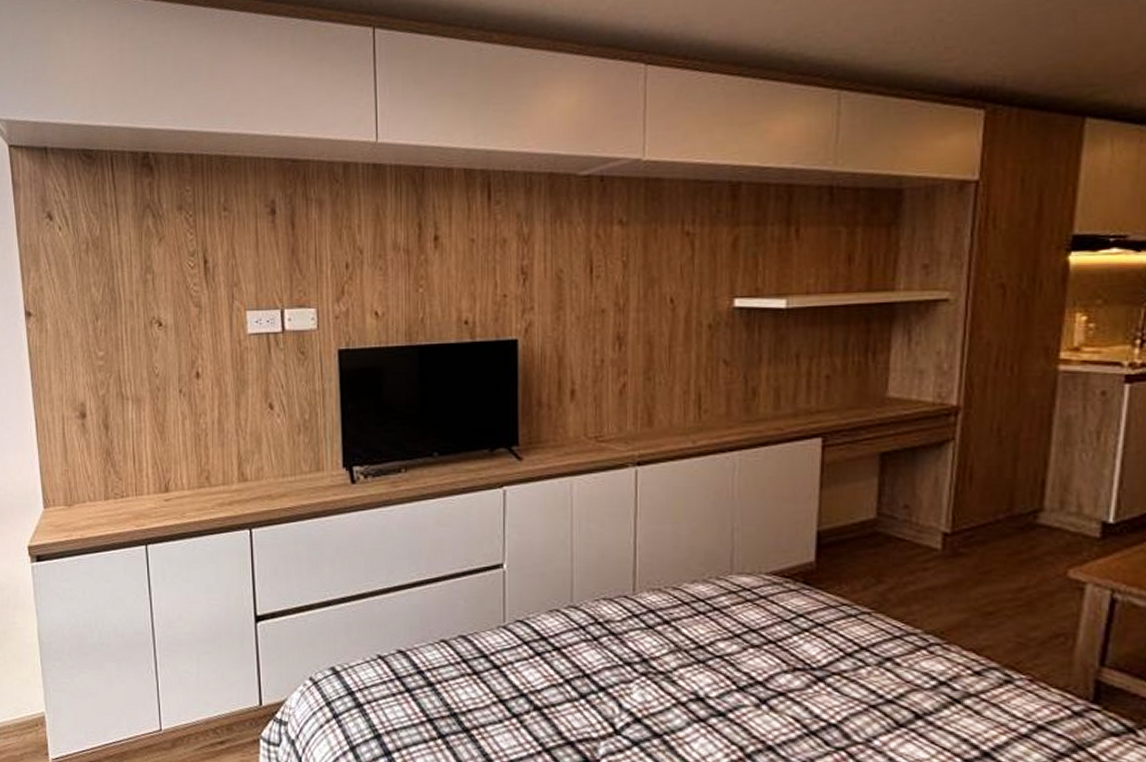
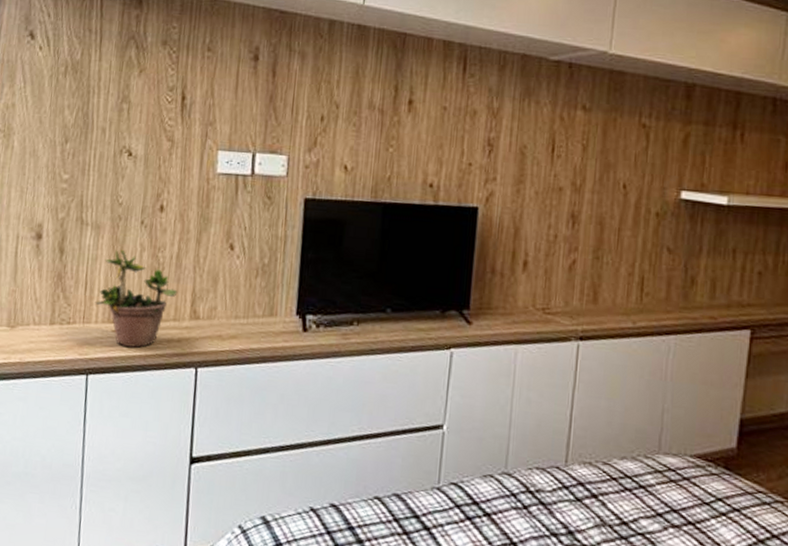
potted plant: none [145,417,223,514] -> present [95,249,178,348]

